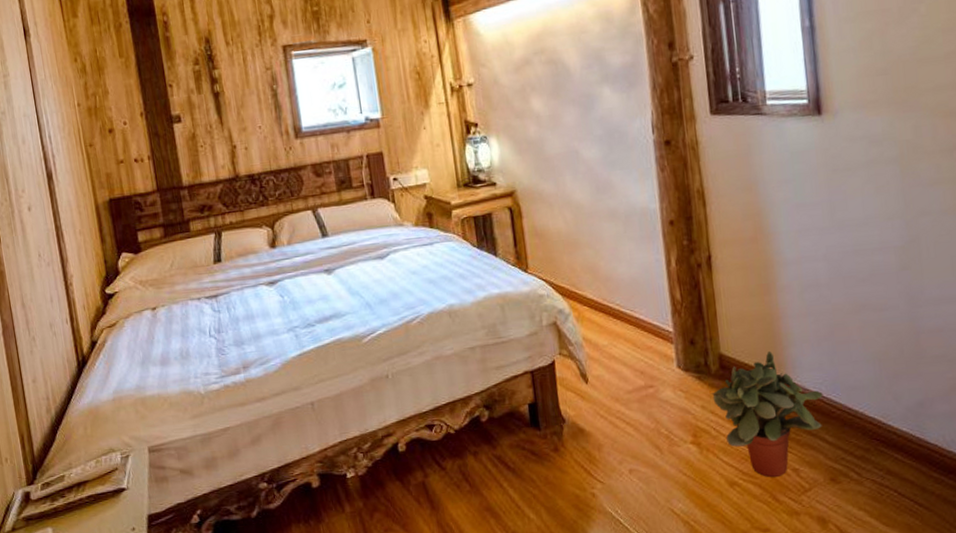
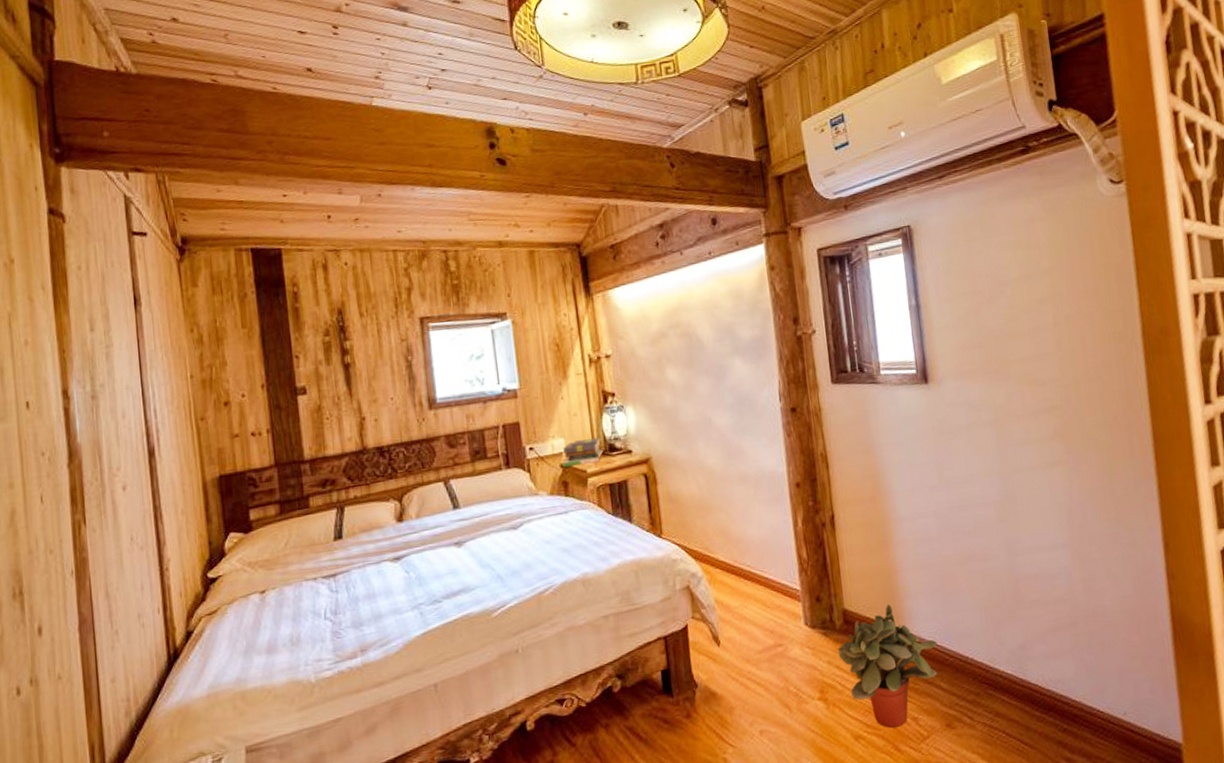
books: none [426,169,467,199] -> present [562,438,603,468]

